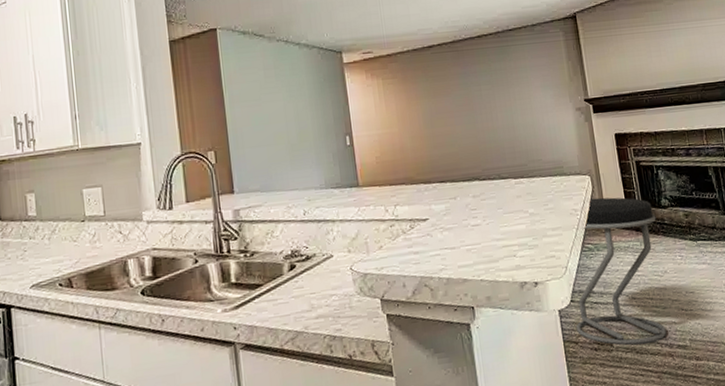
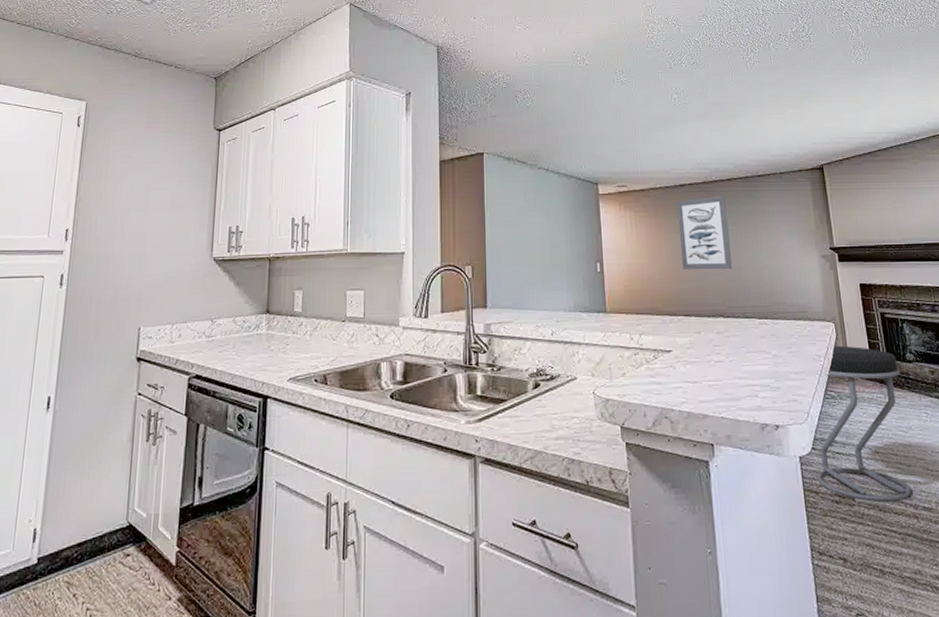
wall art: none [425,54,486,135] -> present [676,195,732,270]

